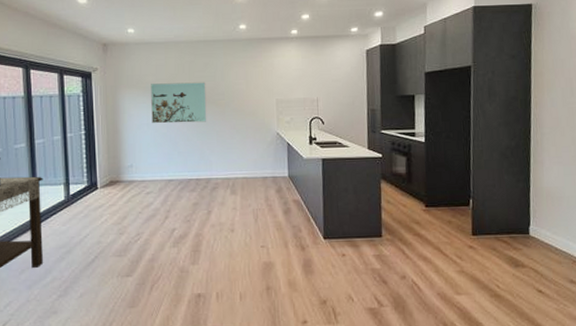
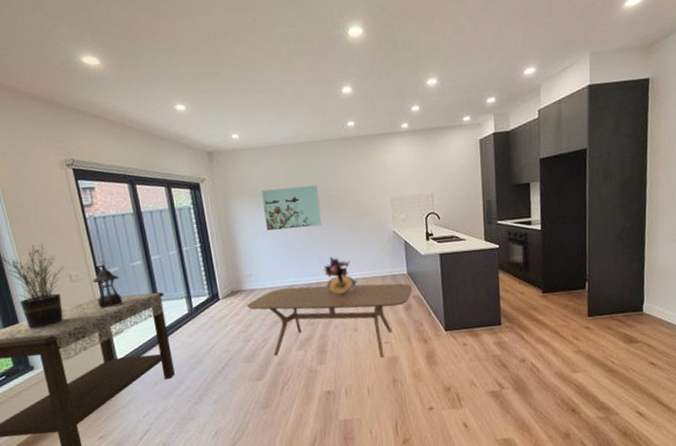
dining table: none [124,182,293,262] -> present [246,283,413,358]
bouquet: none [205,154,238,195] -> present [324,257,358,297]

